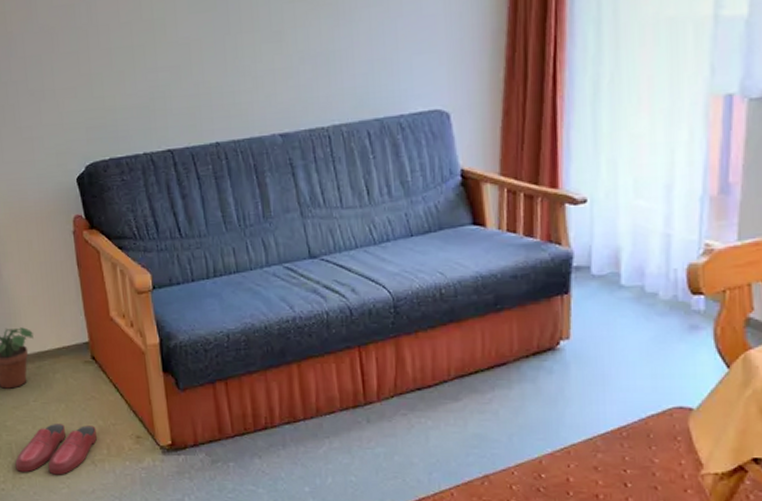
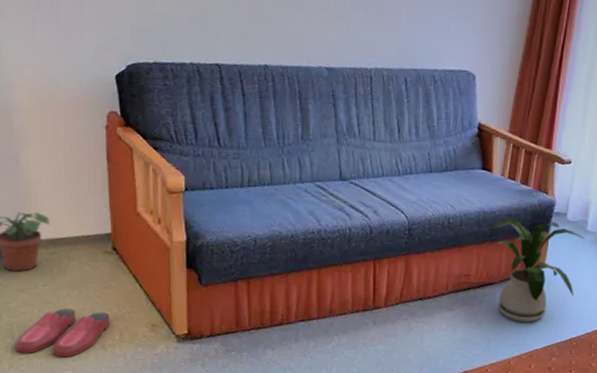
house plant: none [490,278,619,410] -> present [485,218,585,323]

